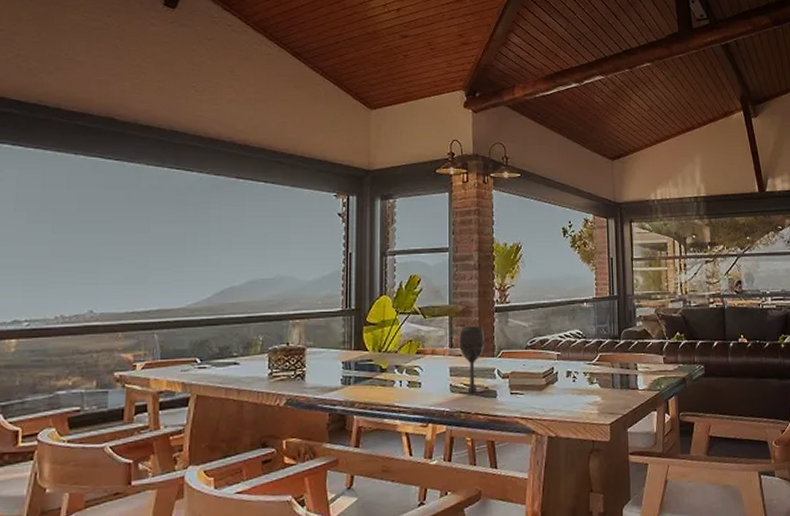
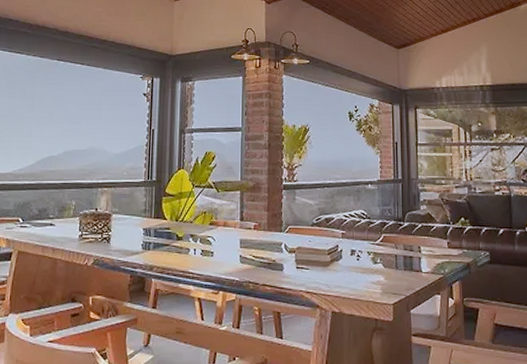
wine glass: present [458,326,485,394] -> none [248,202,274,265]

